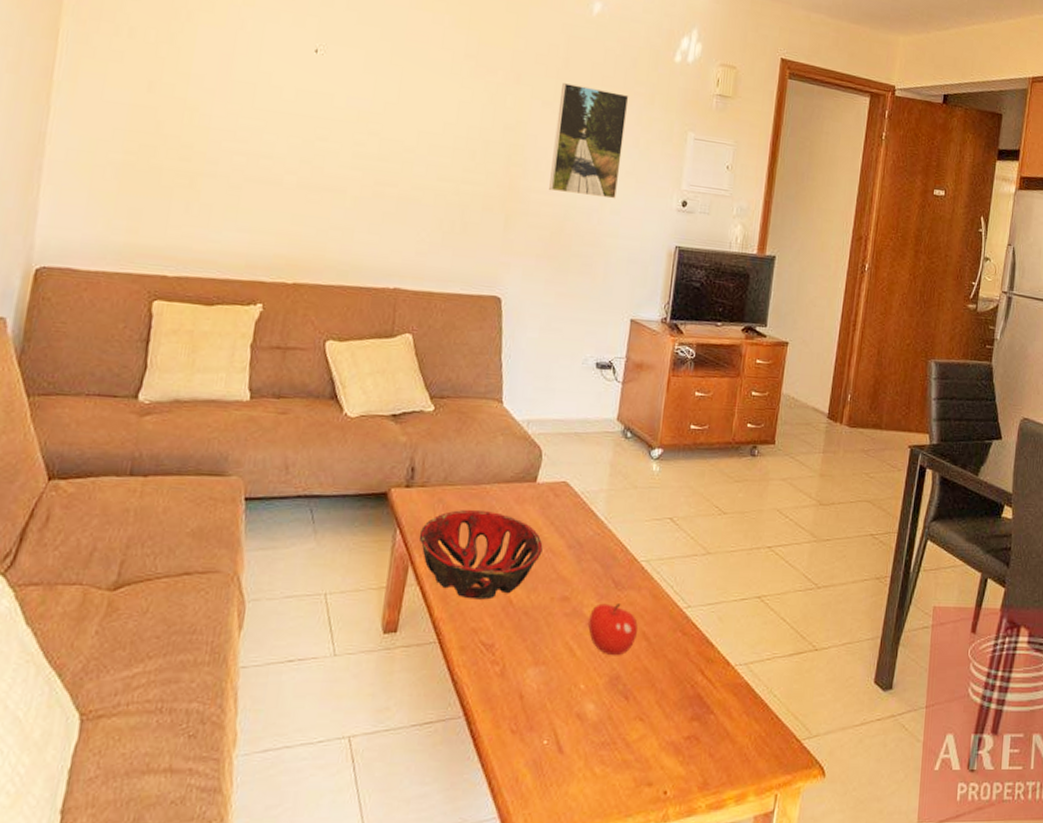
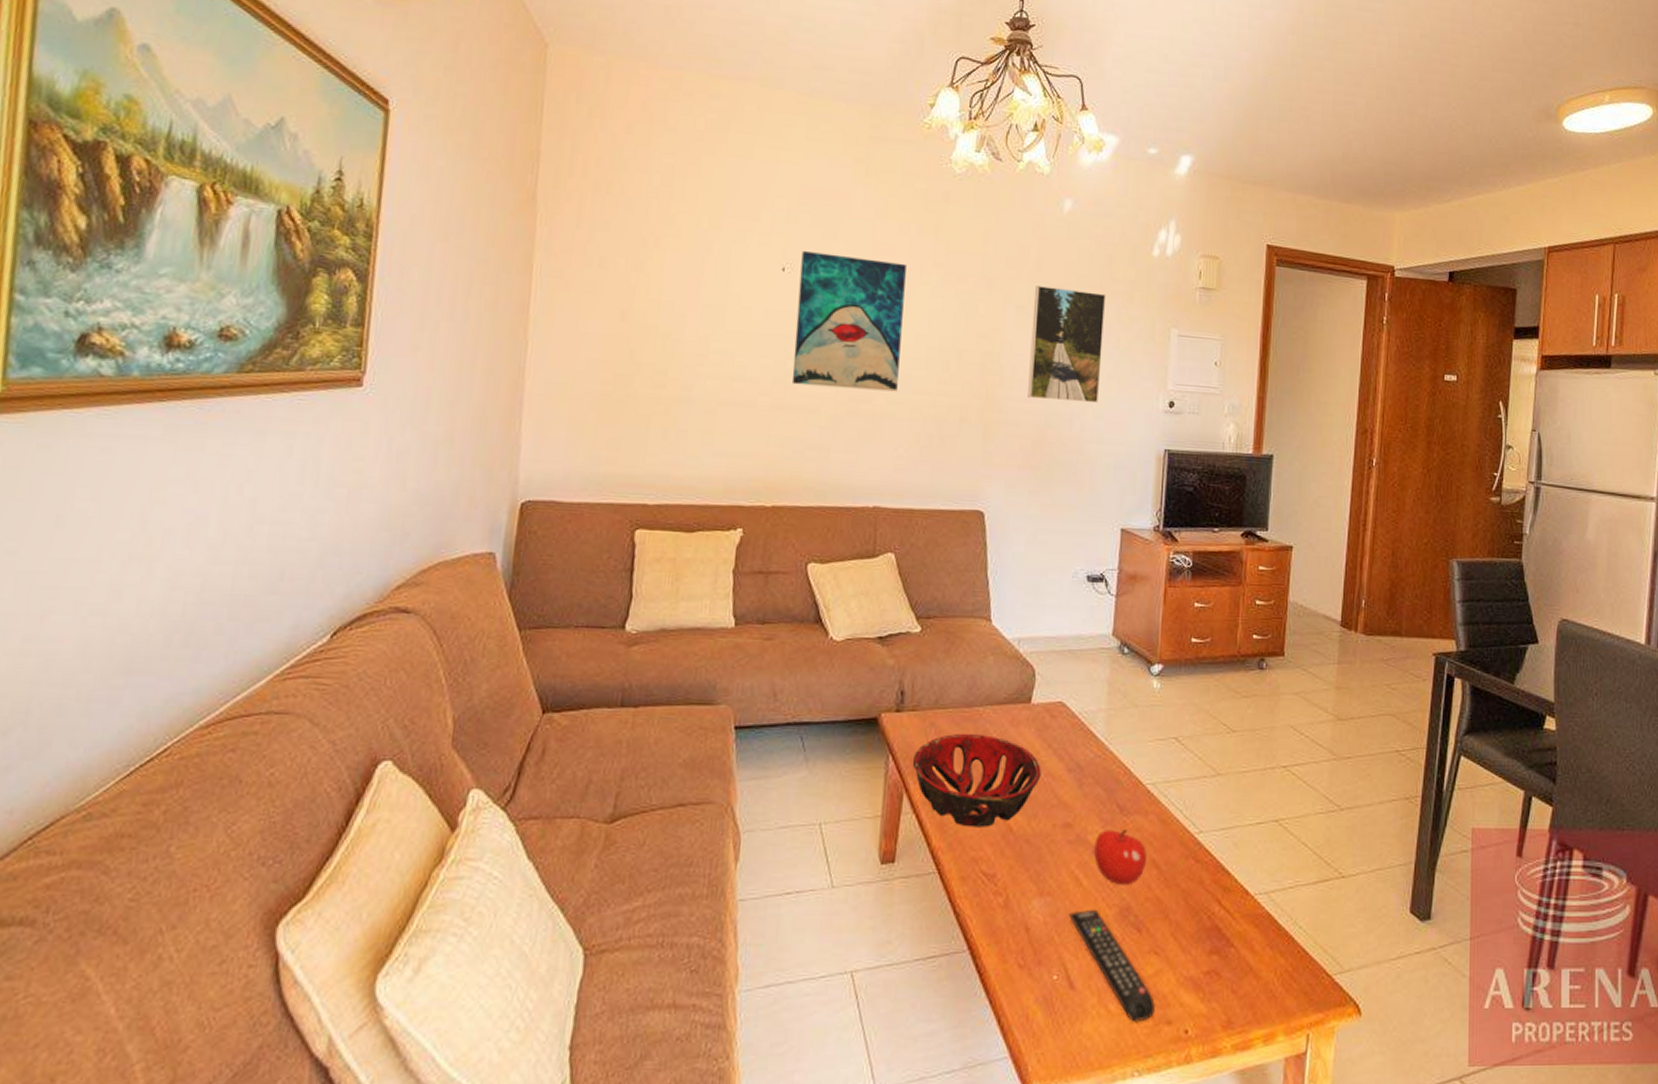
wall art: none [319,34,438,178] -> present [792,251,906,392]
remote control: none [562,678,638,784] -> present [1069,909,1155,1023]

